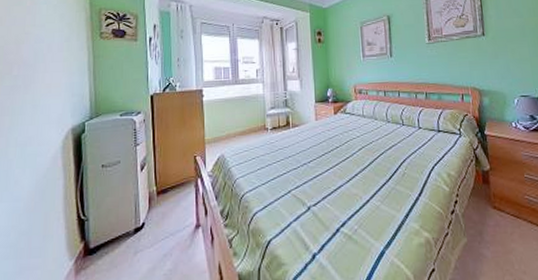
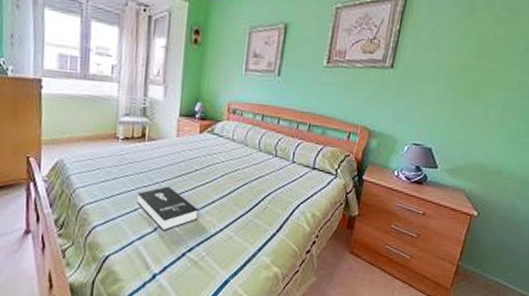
booklet: none [289,166,345,209] -> present [137,186,199,231]

